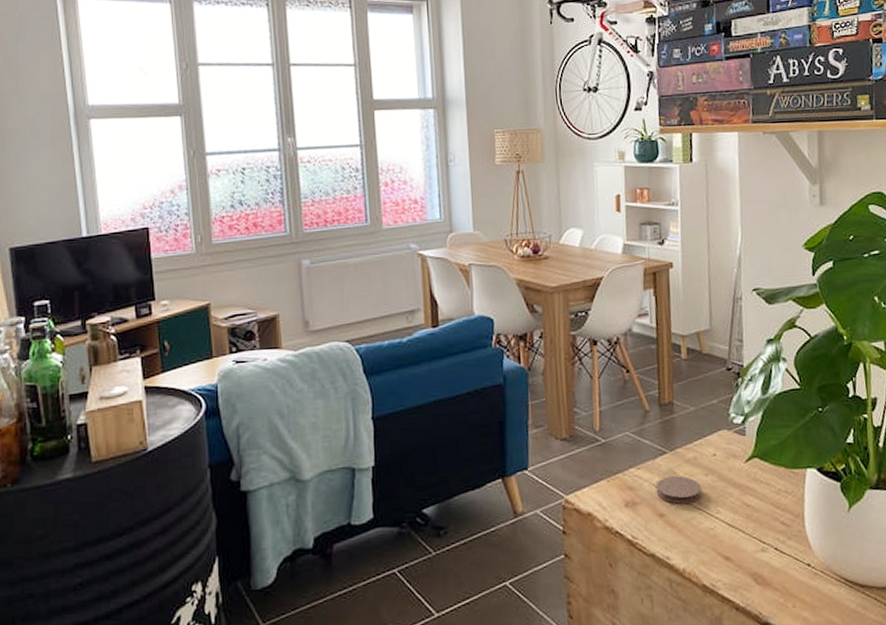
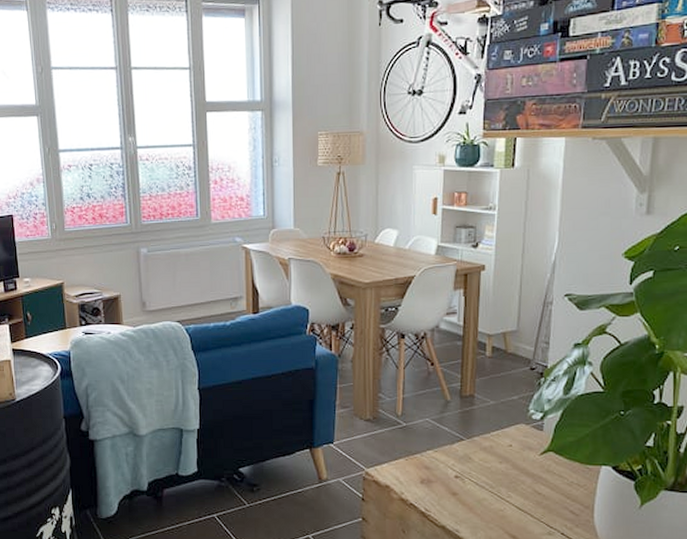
coaster: present [656,476,702,504] -> none [451,461,495,486]

